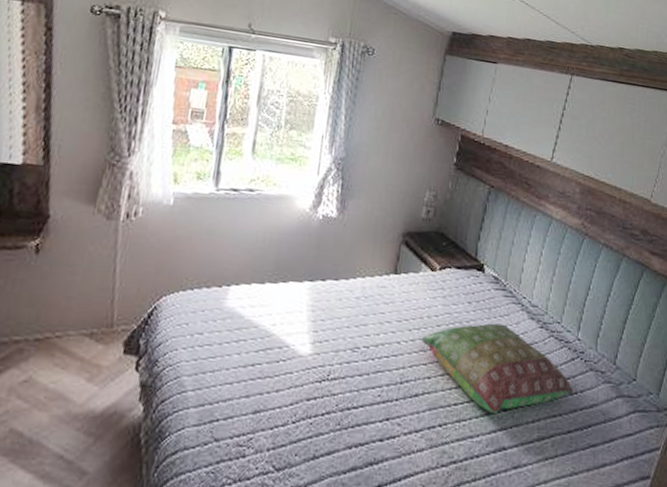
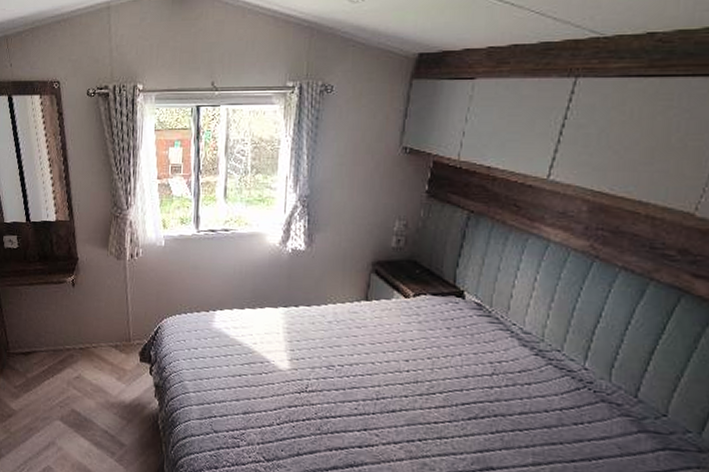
pillow: present [421,323,573,413] -> none [396,348,579,435]

